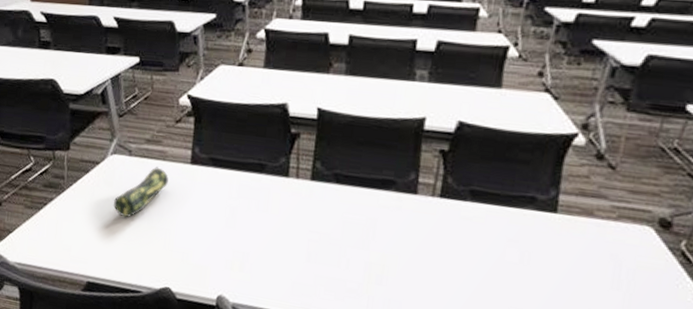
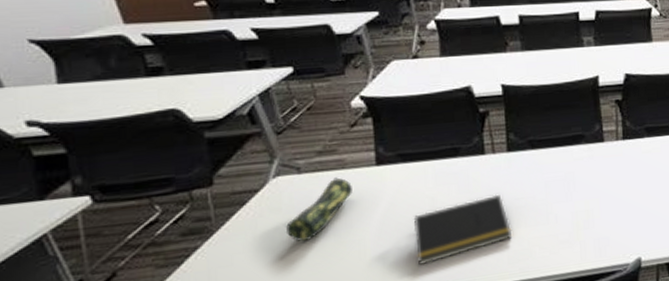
notepad: none [210,220,301,271] -> present [413,194,512,265]

